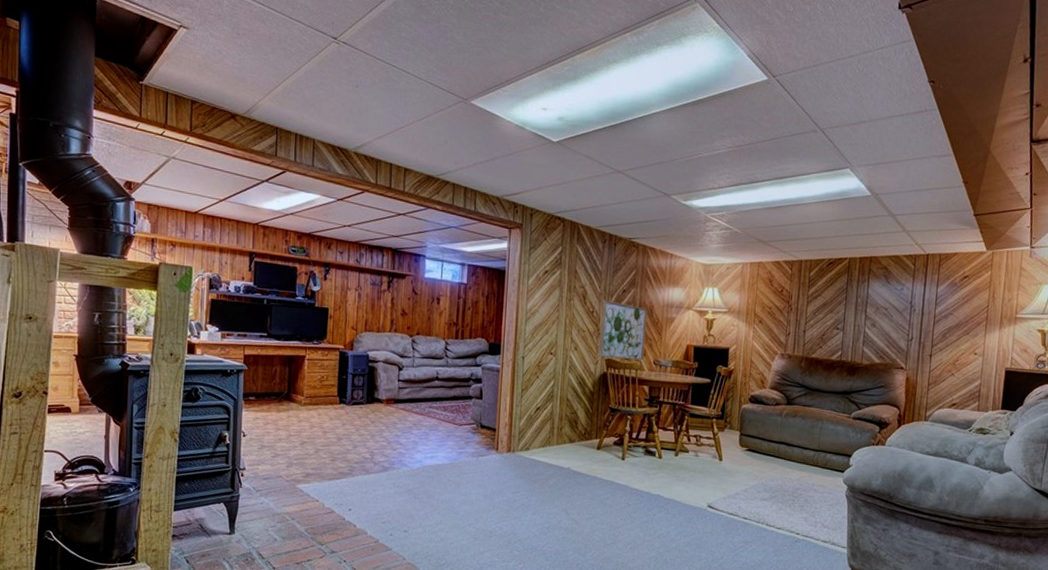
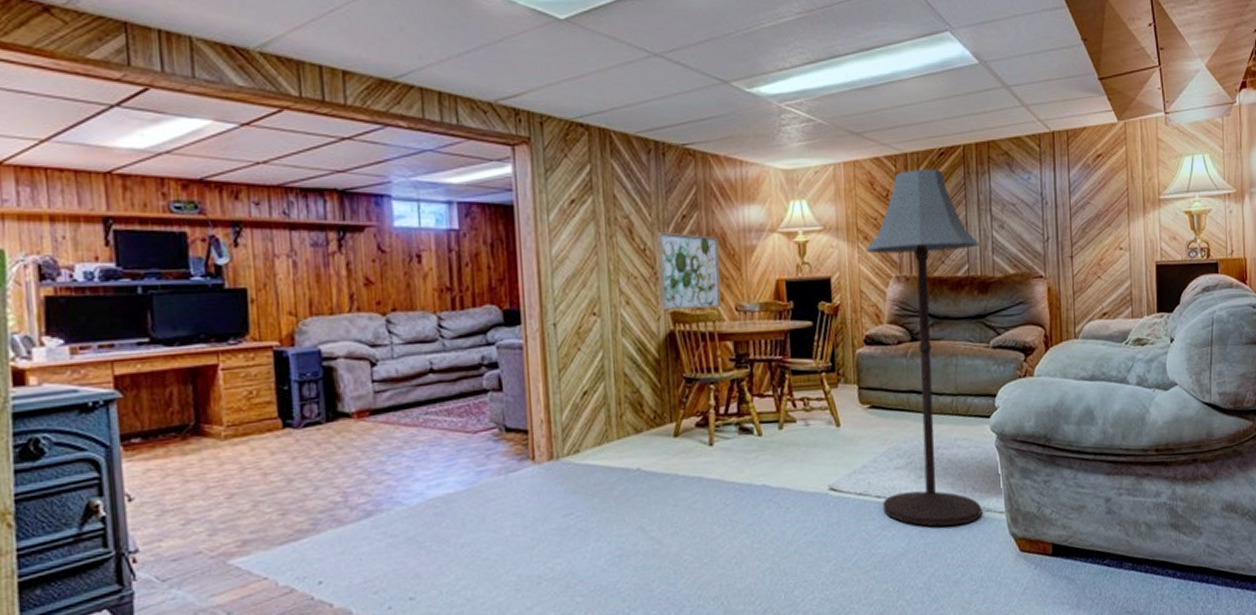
floor lamp: none [748,273,853,551] -> present [865,168,981,527]

